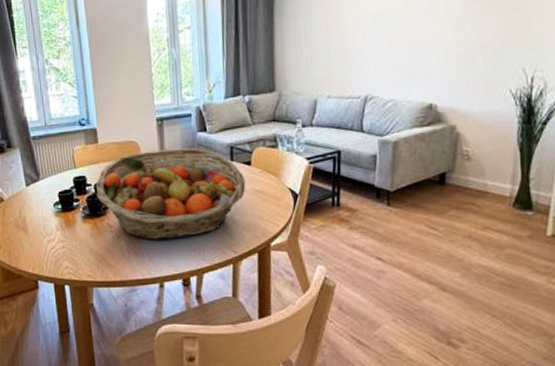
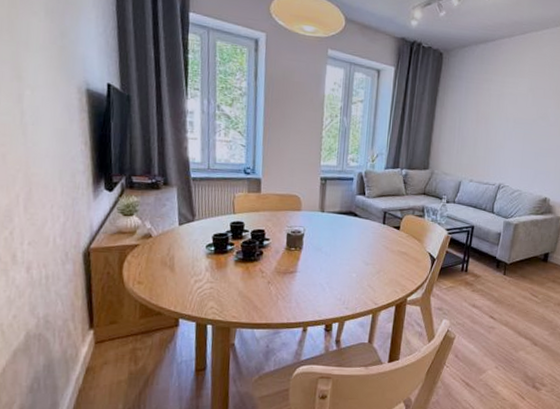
fruit basket: present [96,148,246,241] -> none [252,206,394,289]

